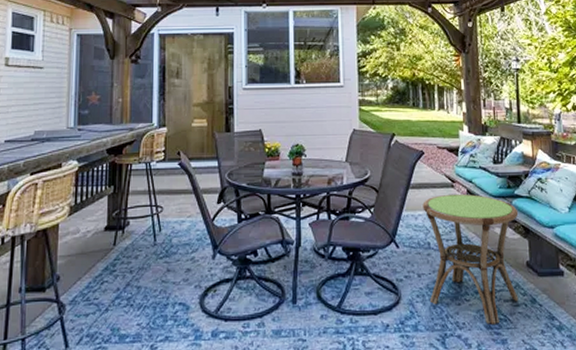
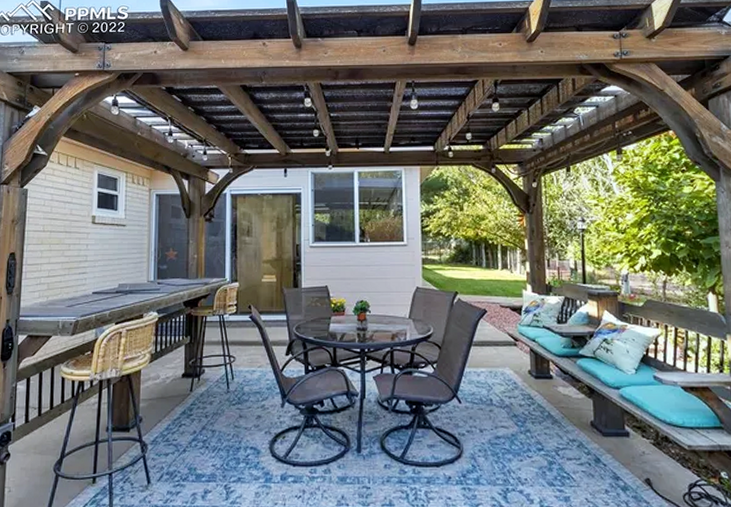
side table: present [422,193,519,324] -> none [485,352,583,481]

